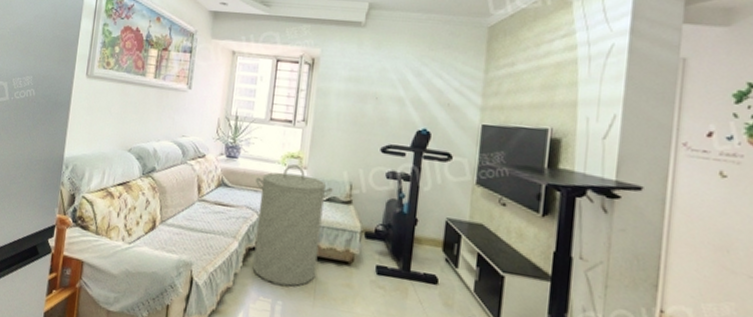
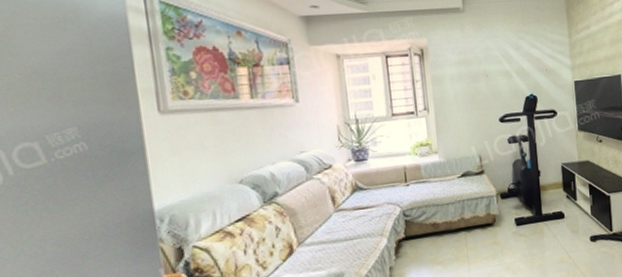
laundry hamper: present [252,164,333,287] -> none [389,152,466,265]

